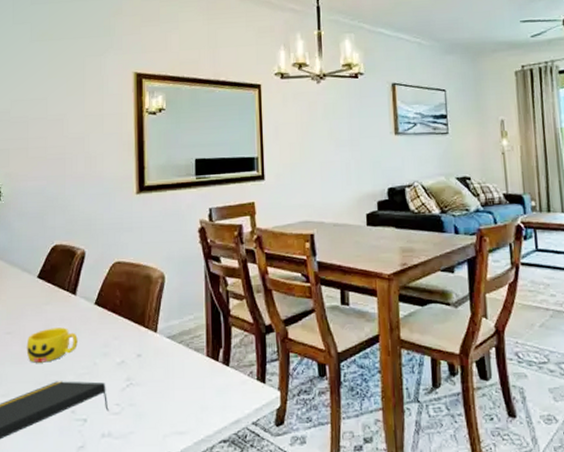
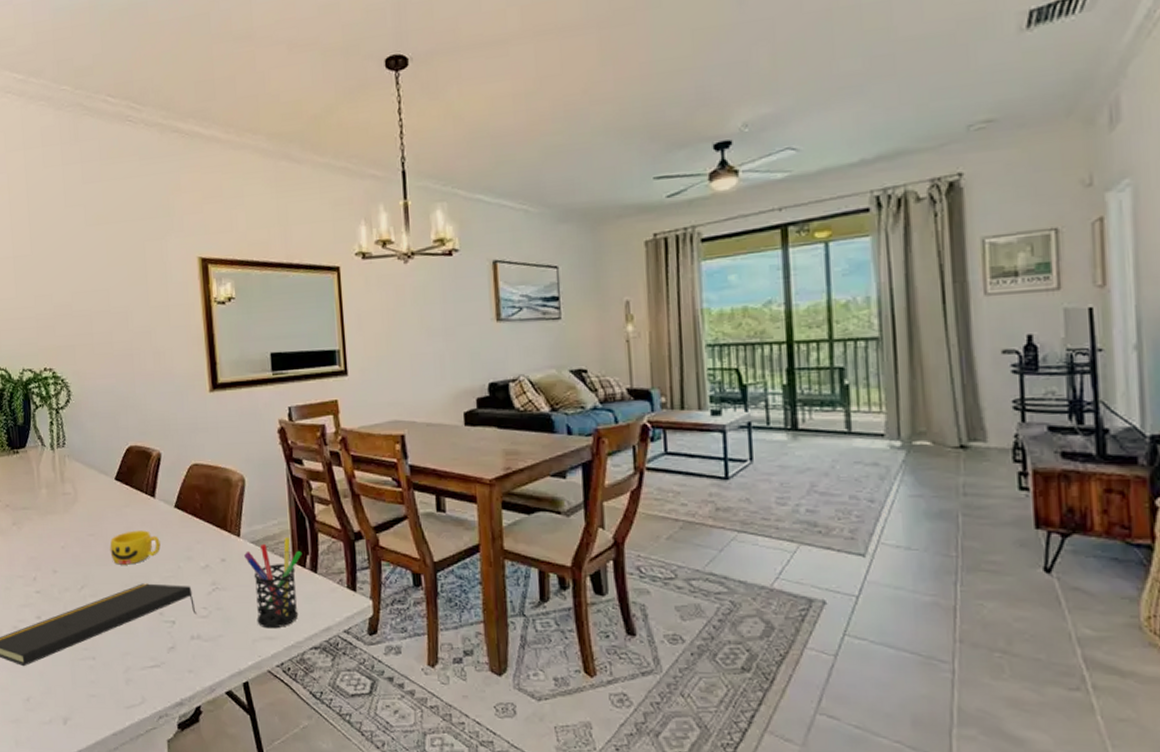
pen holder: none [159,331,216,423] -> present [243,536,302,629]

